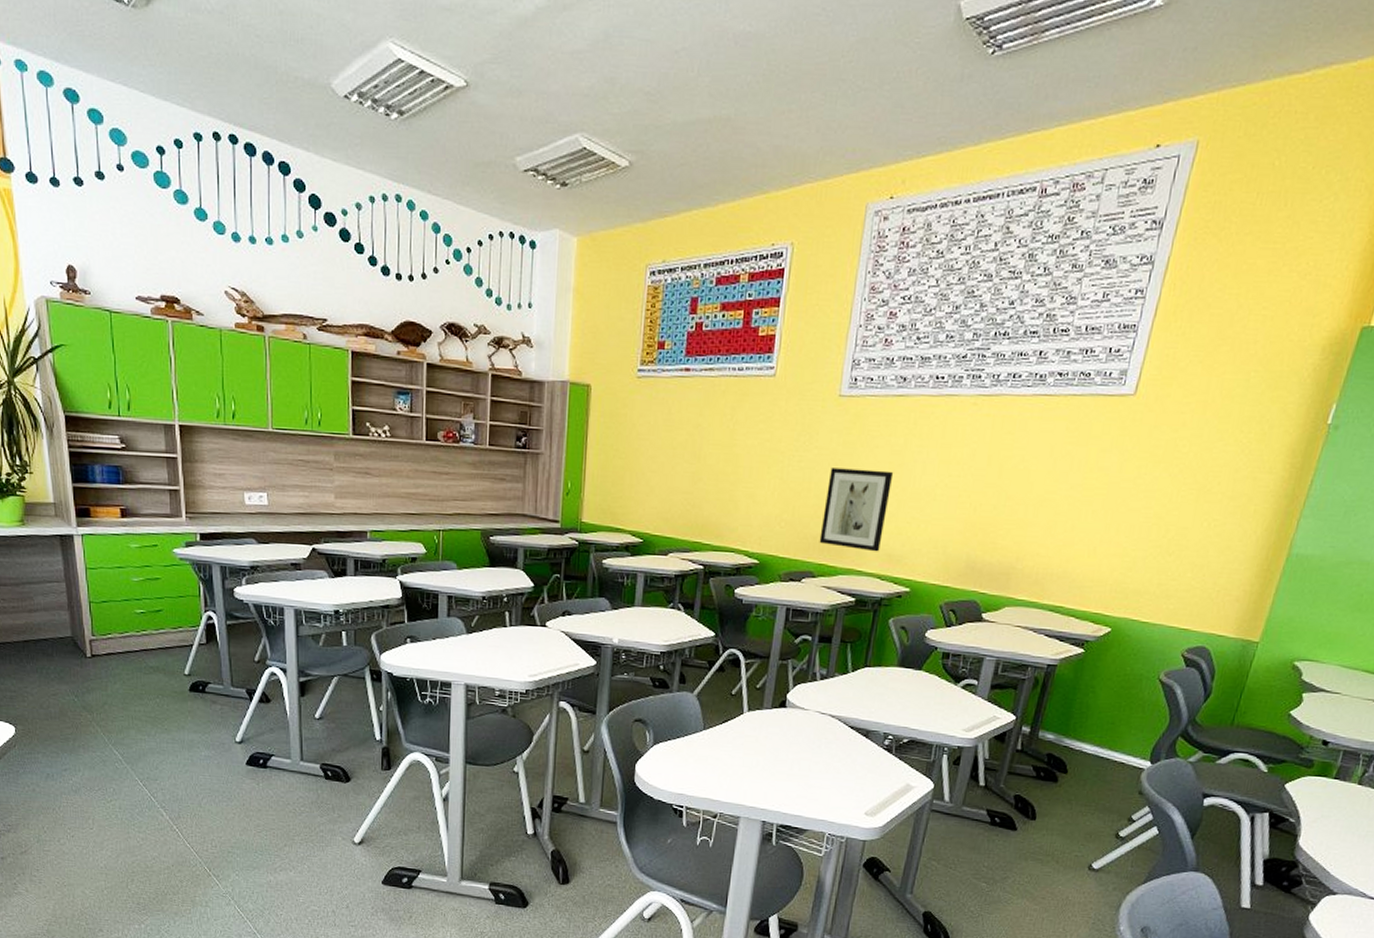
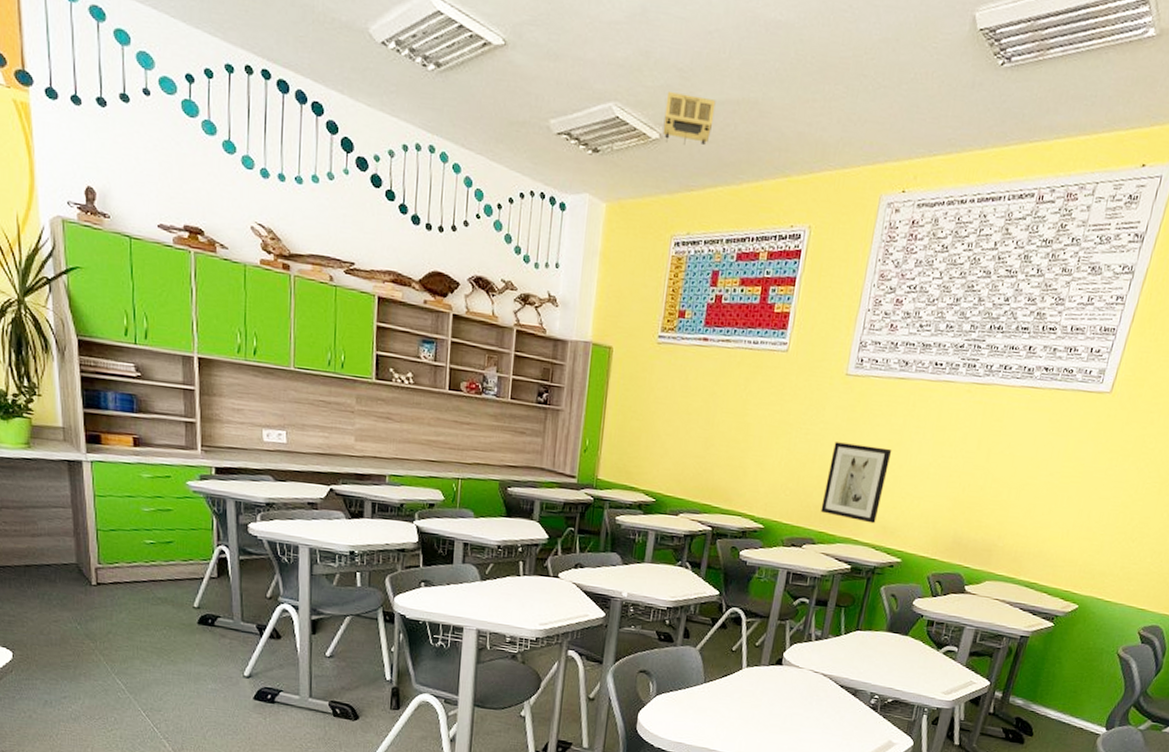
projector: none [632,117,686,170] -> present [662,92,716,145]

